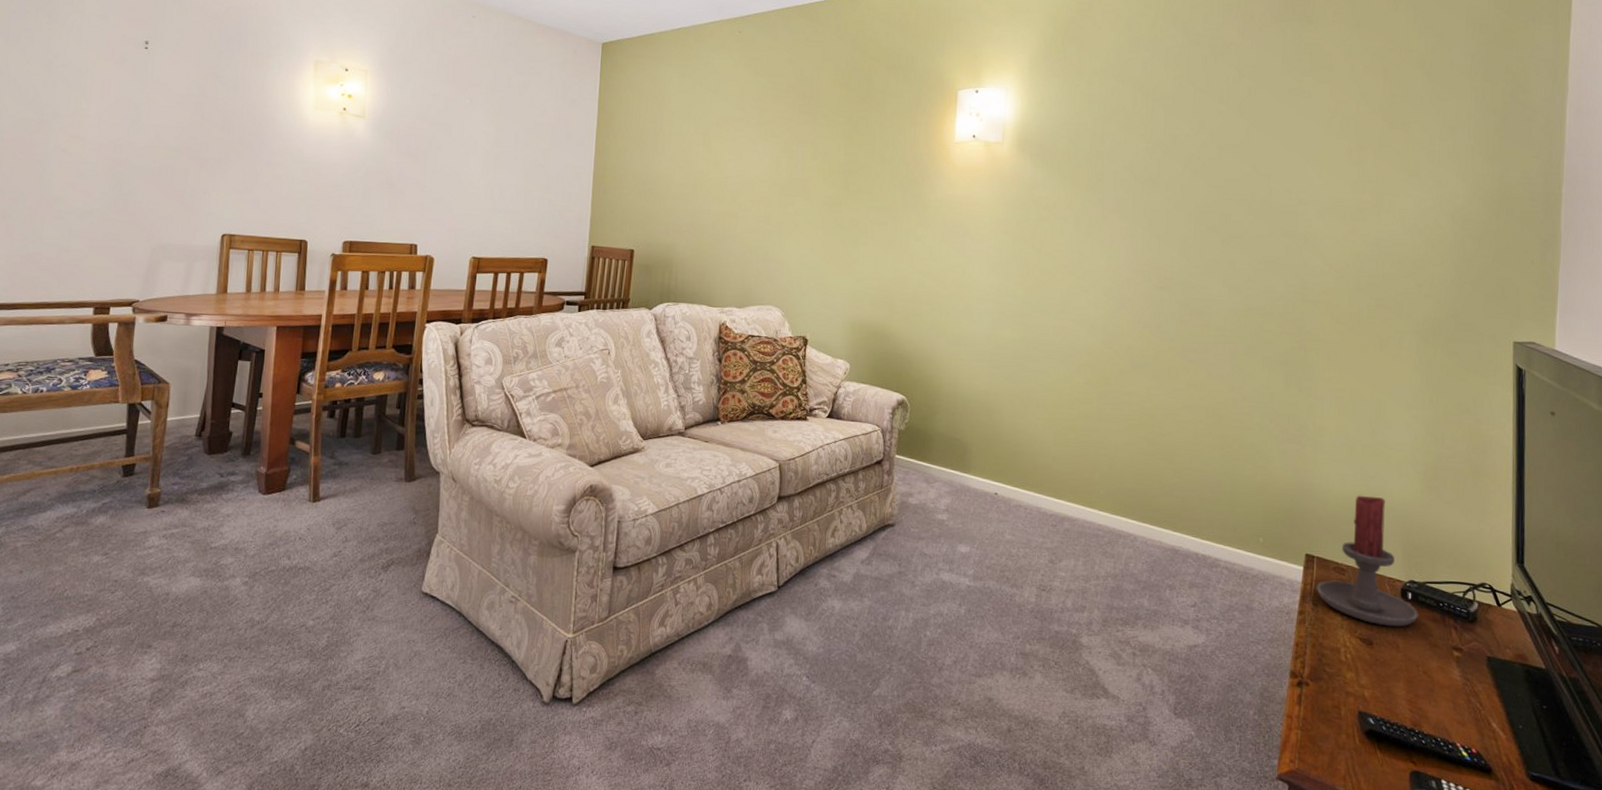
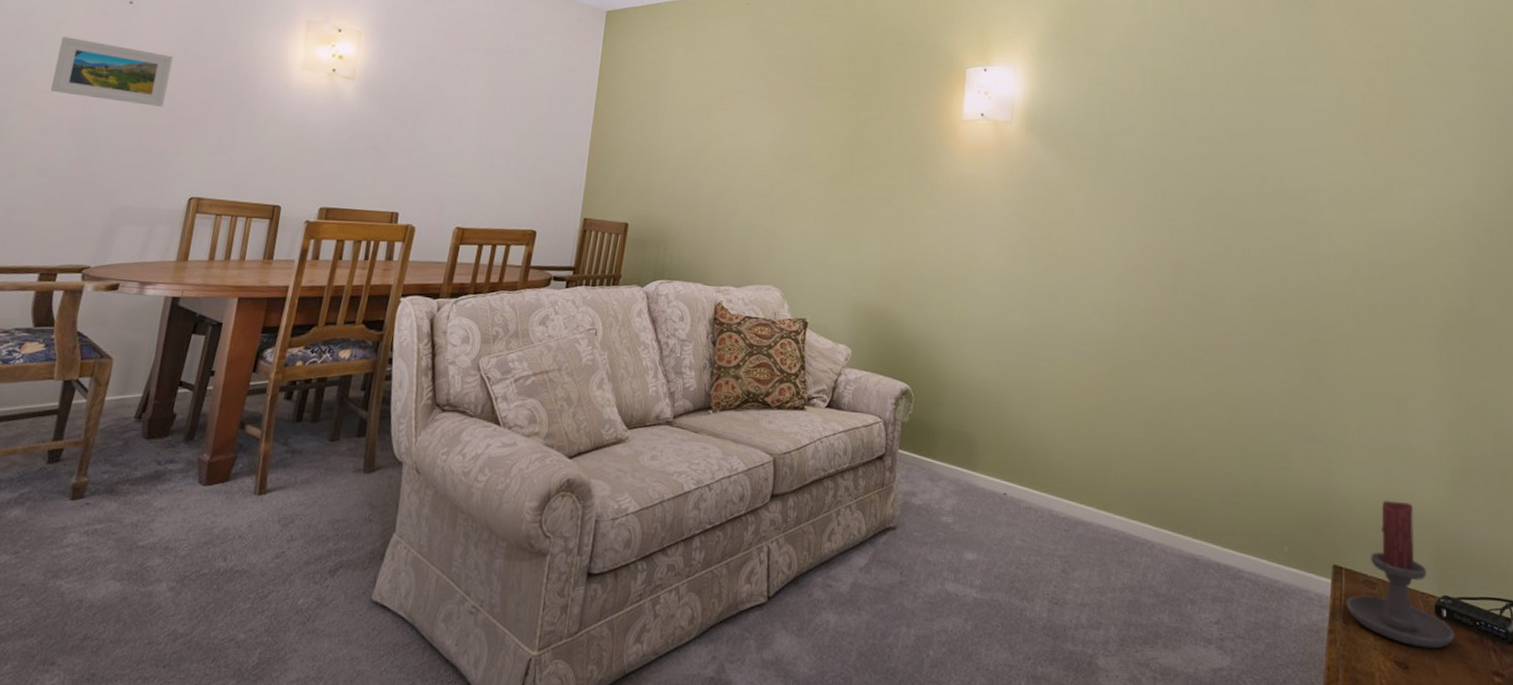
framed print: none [81,83,192,149] -> present [50,36,173,107]

